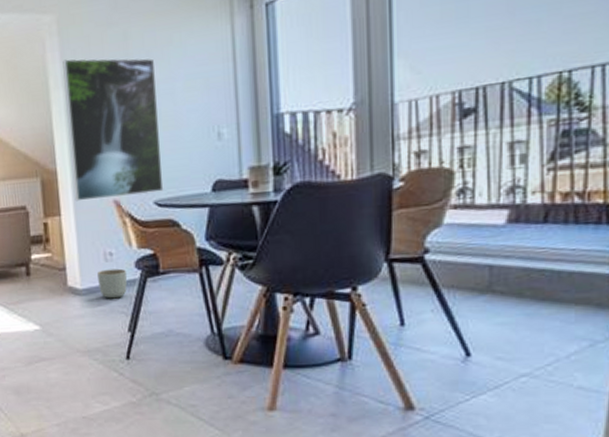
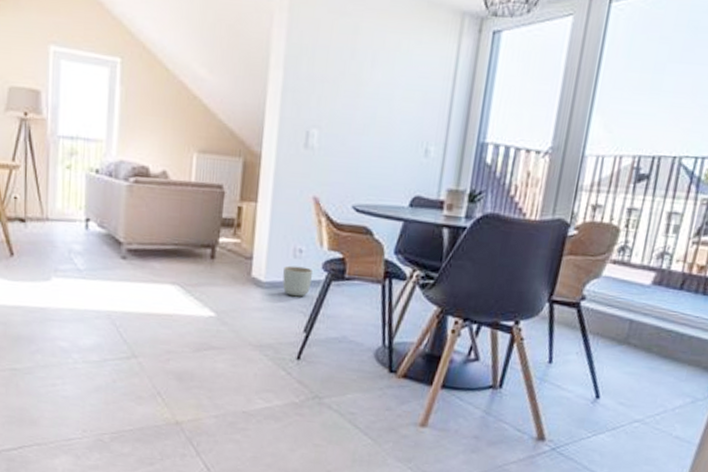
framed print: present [63,58,164,202] -> none [274,39,380,197]

